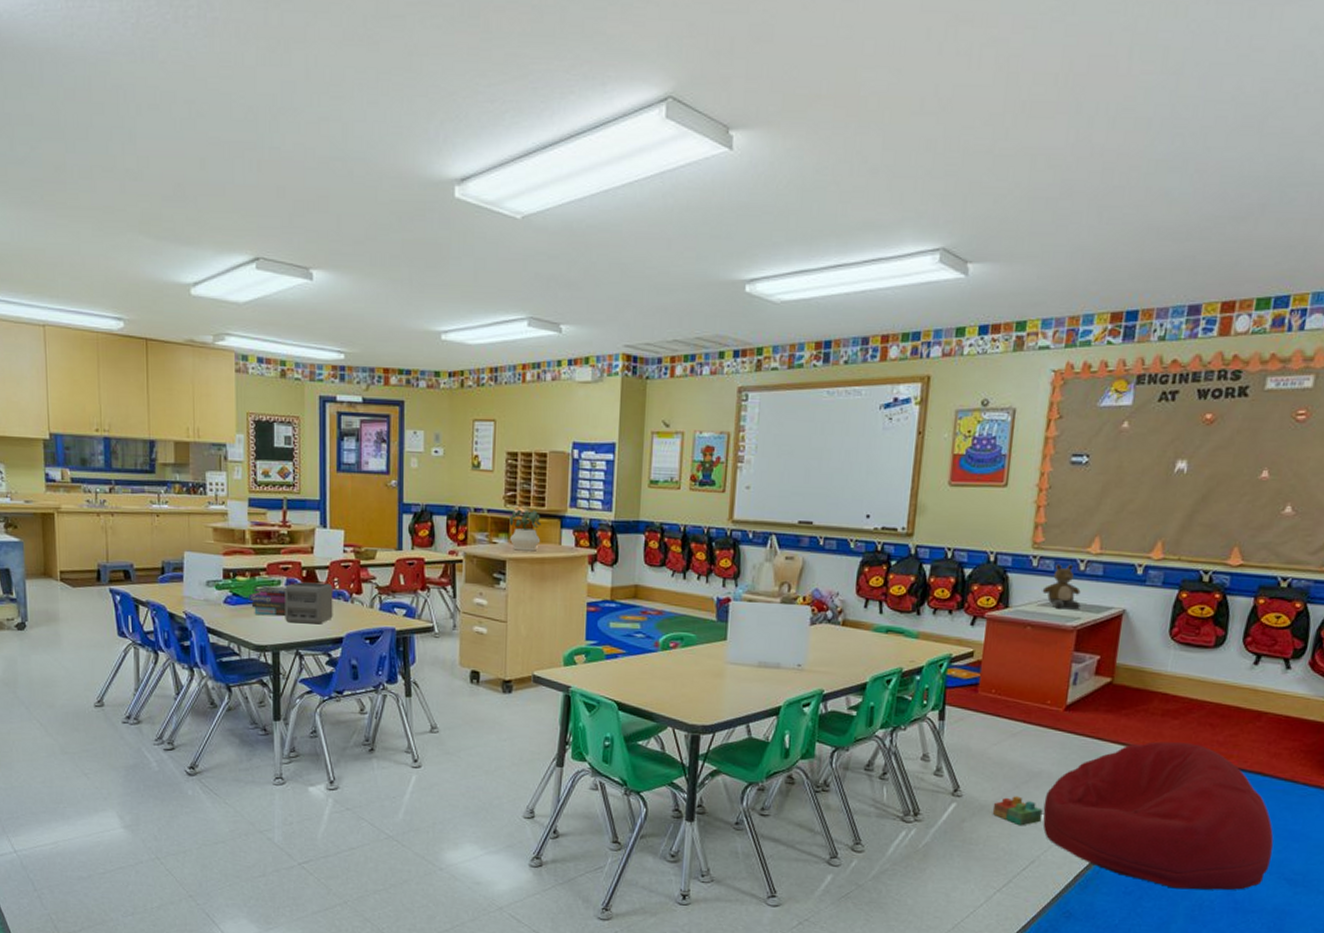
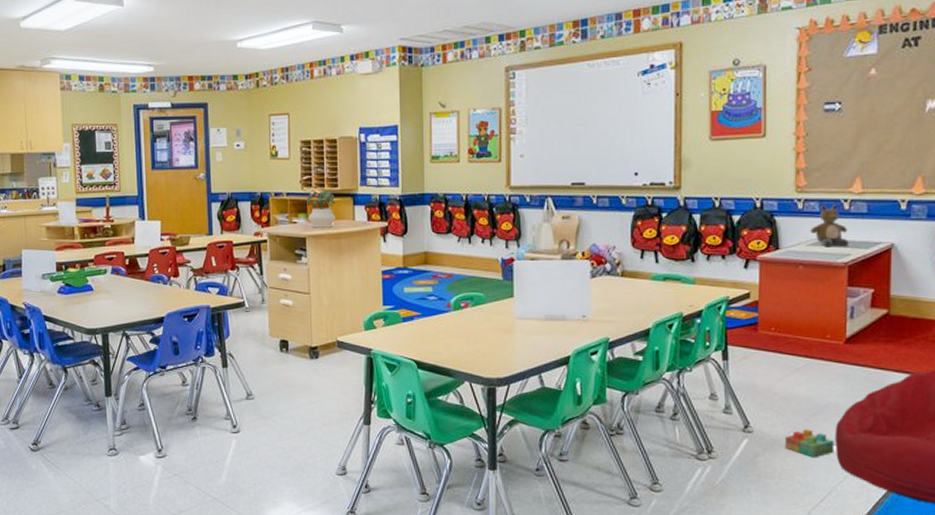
books: present [248,586,286,616] -> none [79,275,113,301]
desk organizer: present [285,582,333,624] -> none [111,269,154,307]

